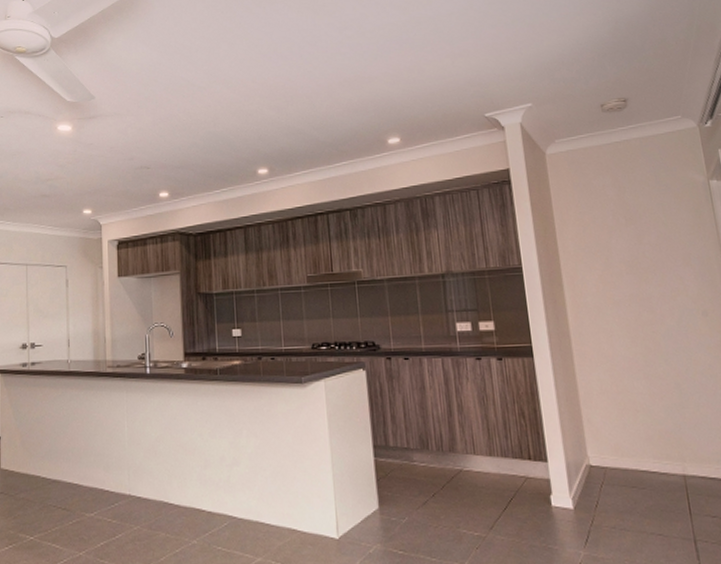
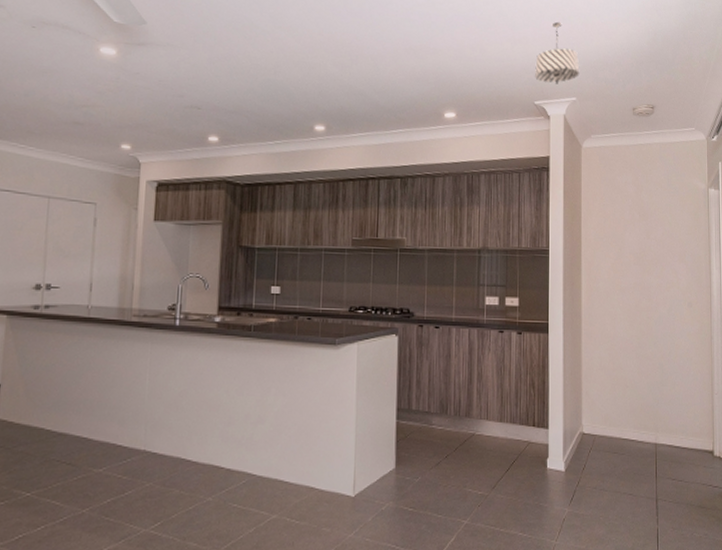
pendant light: none [480,28,533,93] -> present [535,21,580,84]

